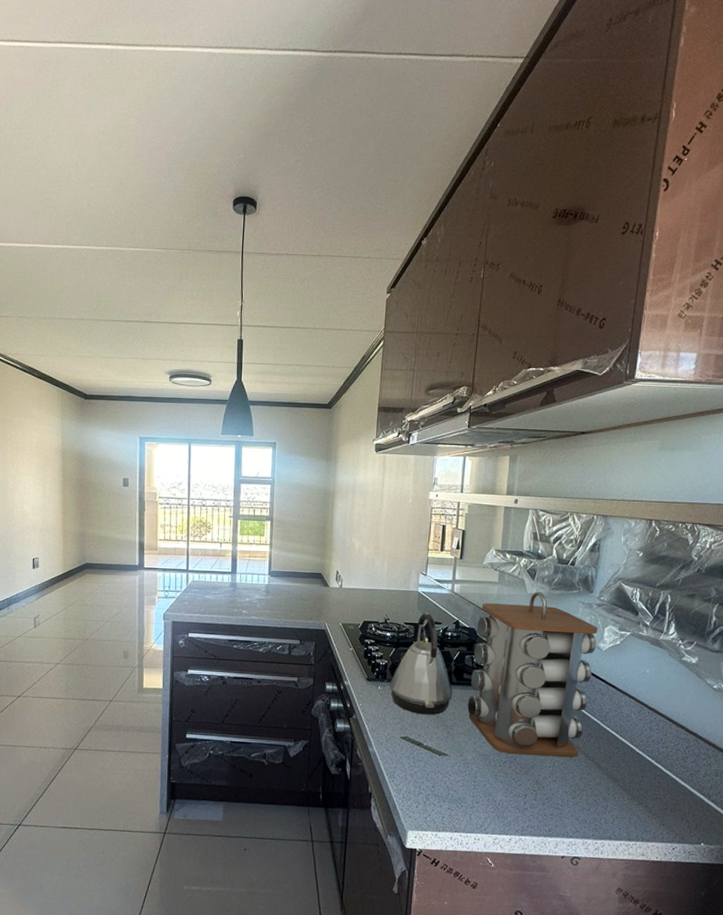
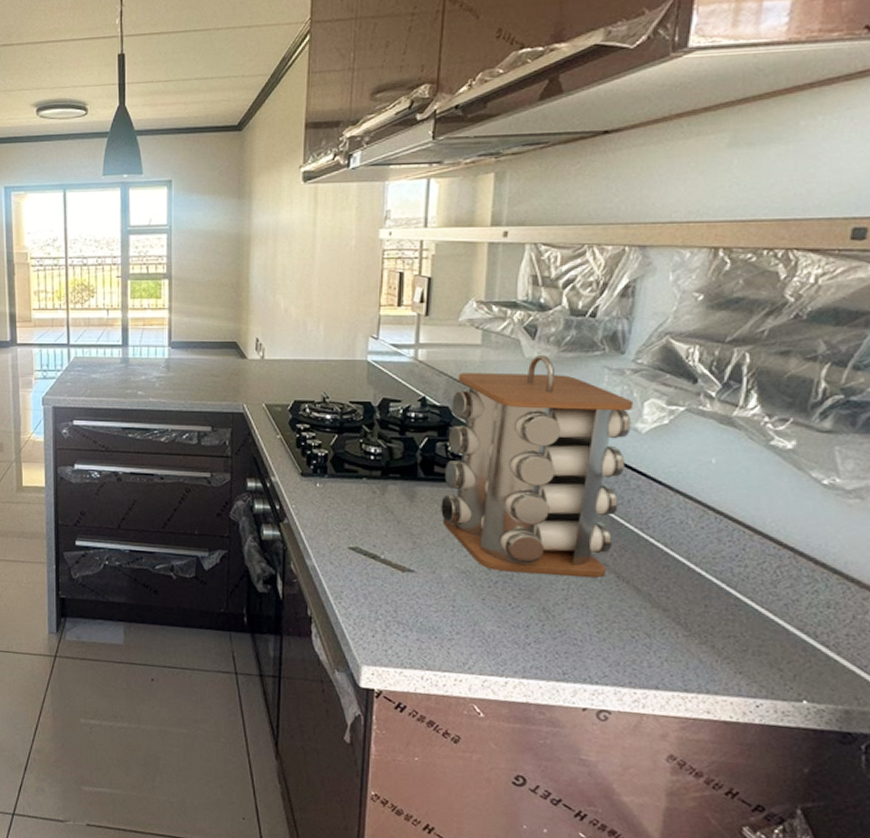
kettle: present [390,613,453,715] -> none [332,388,420,520]

